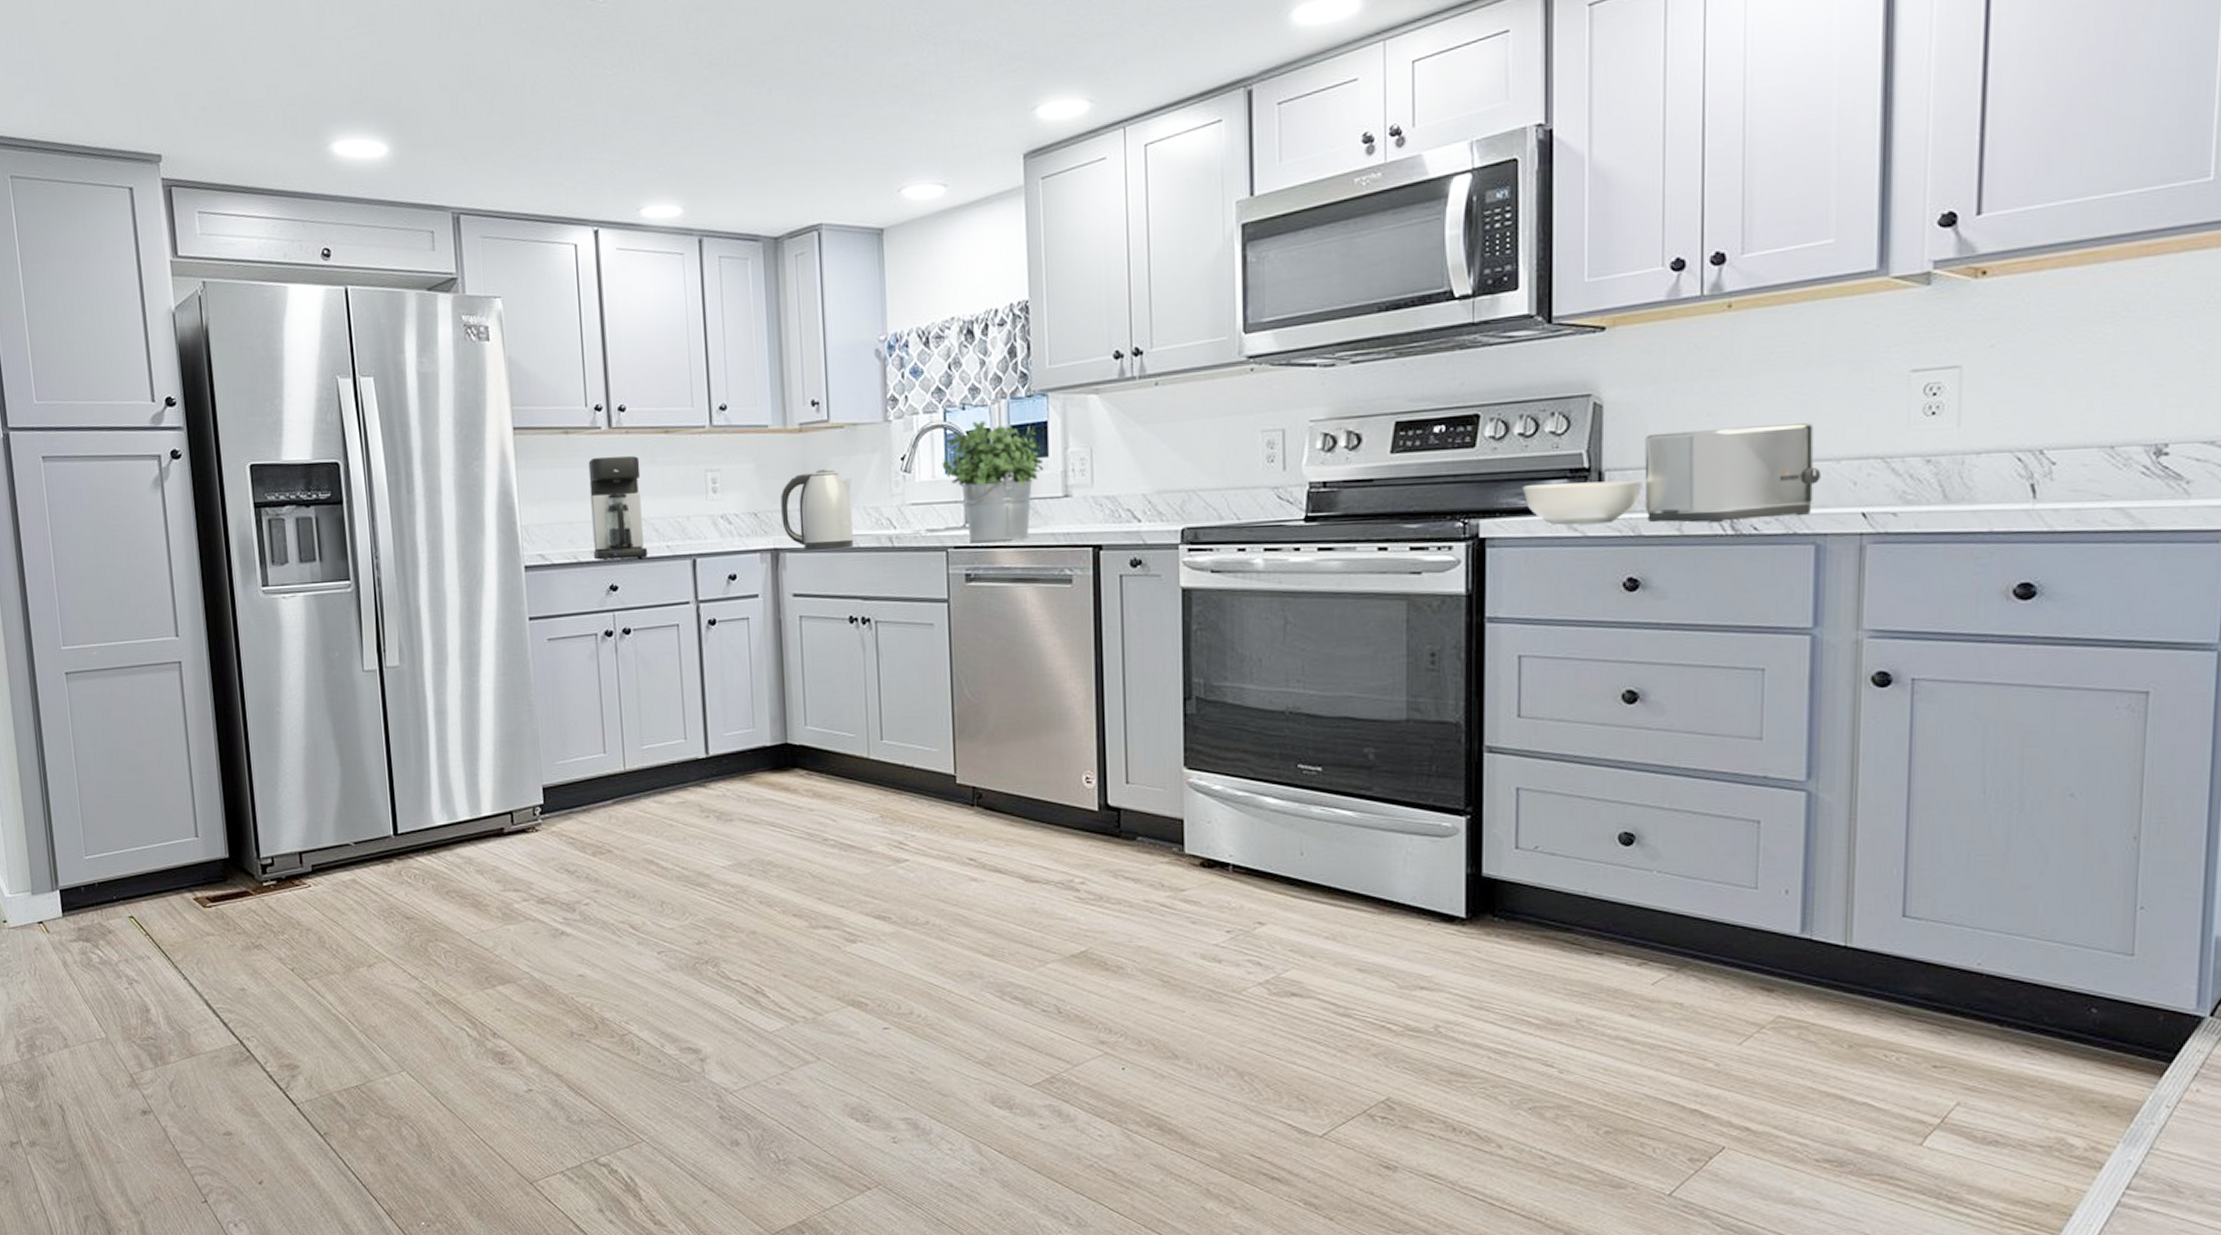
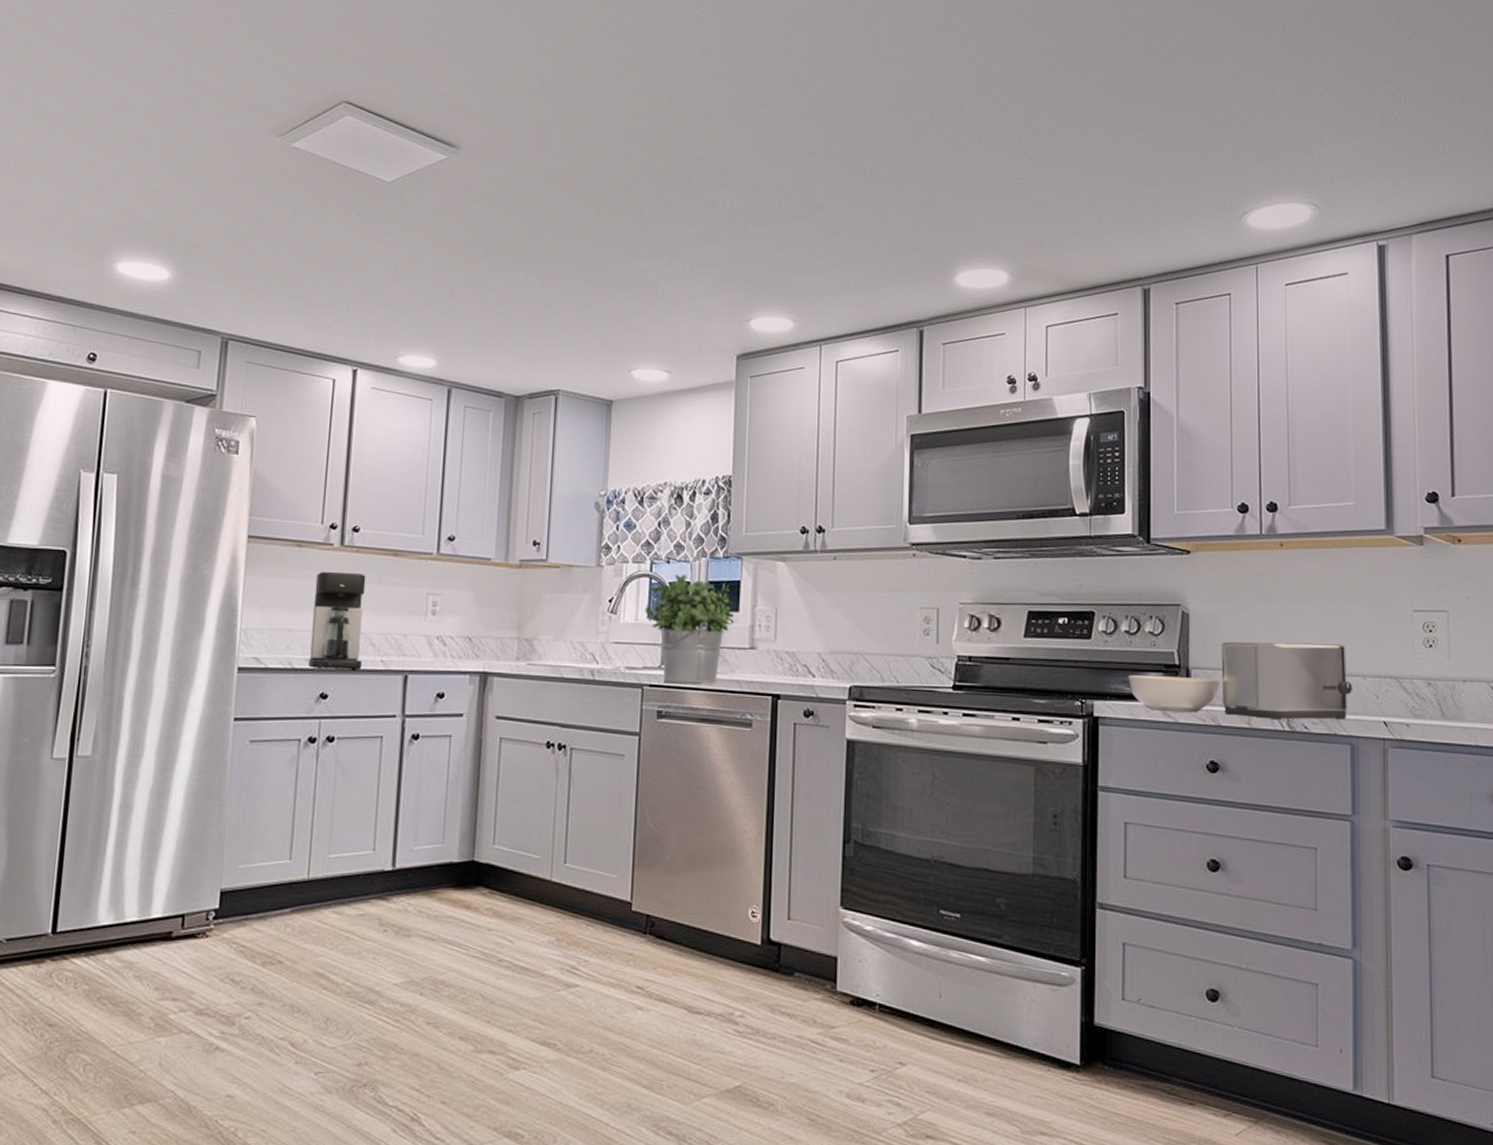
kettle: present [781,469,855,550] -> none [493,603,562,678]

